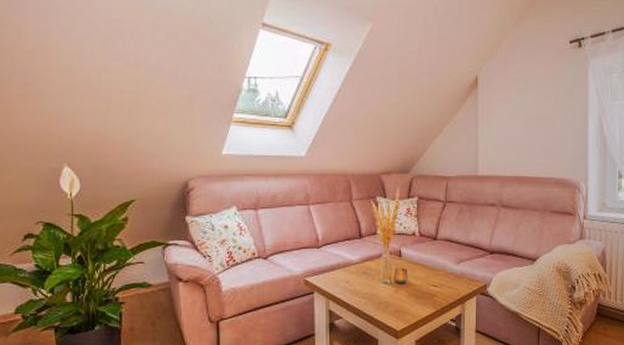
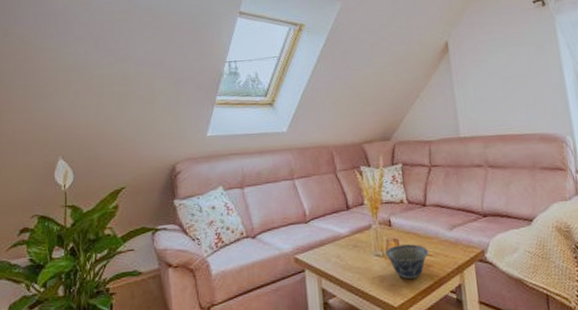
bowl: none [393,274,434,307] -> present [386,244,429,280]

